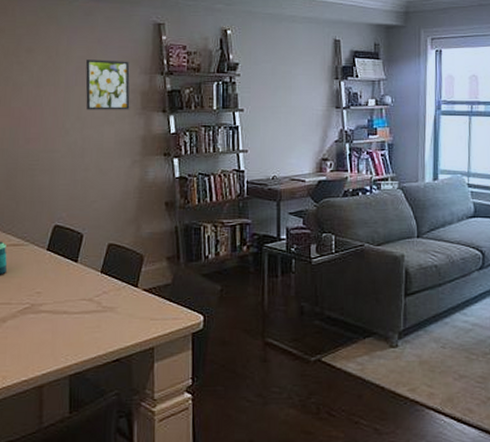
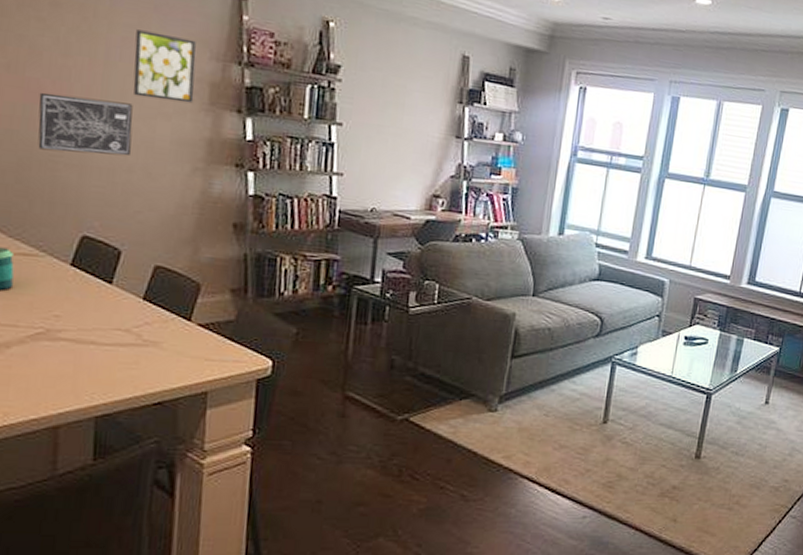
wall art: none [20,117,87,161] -> present [38,92,133,156]

